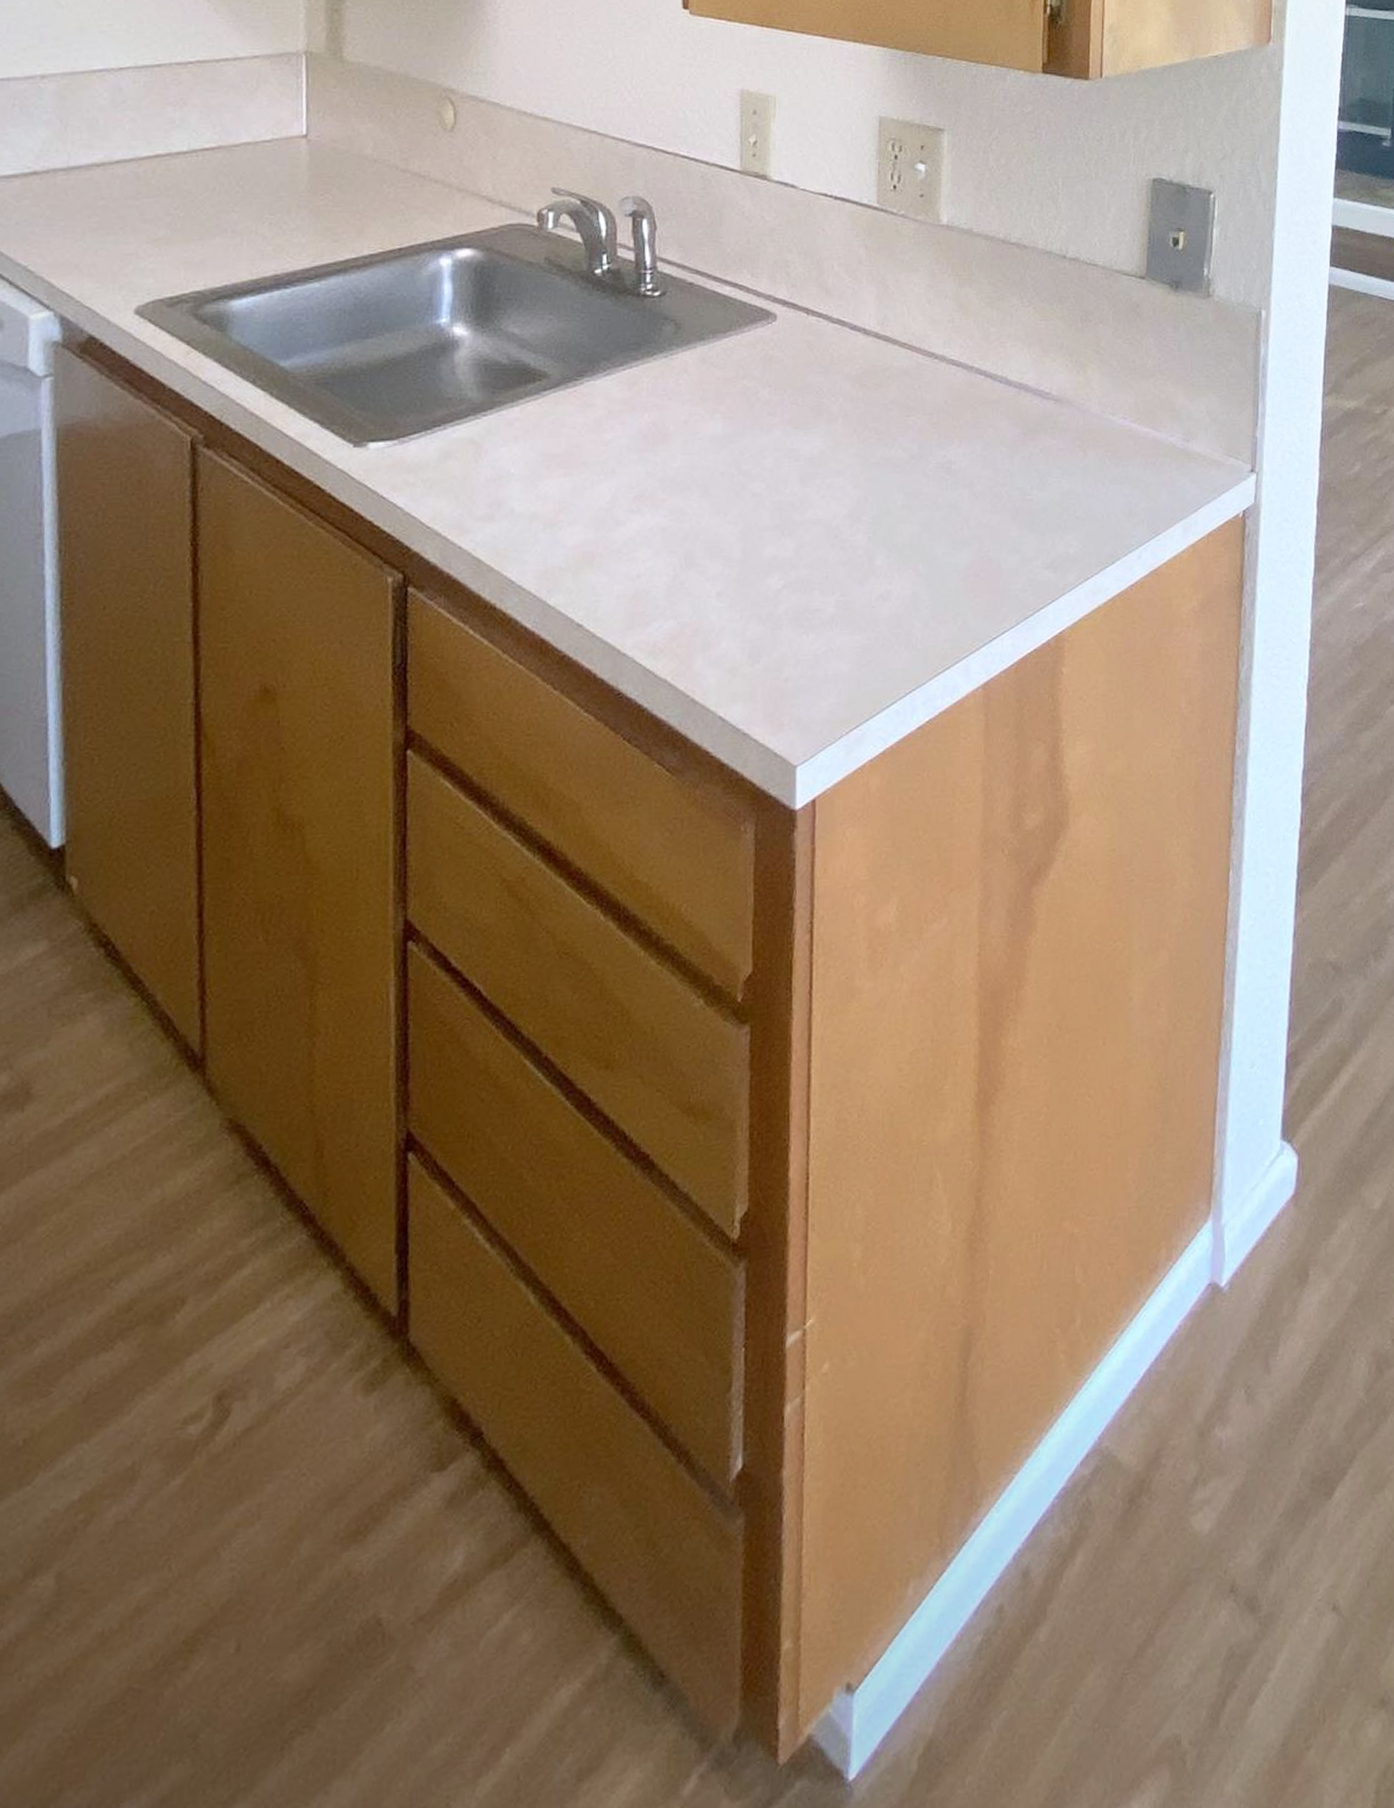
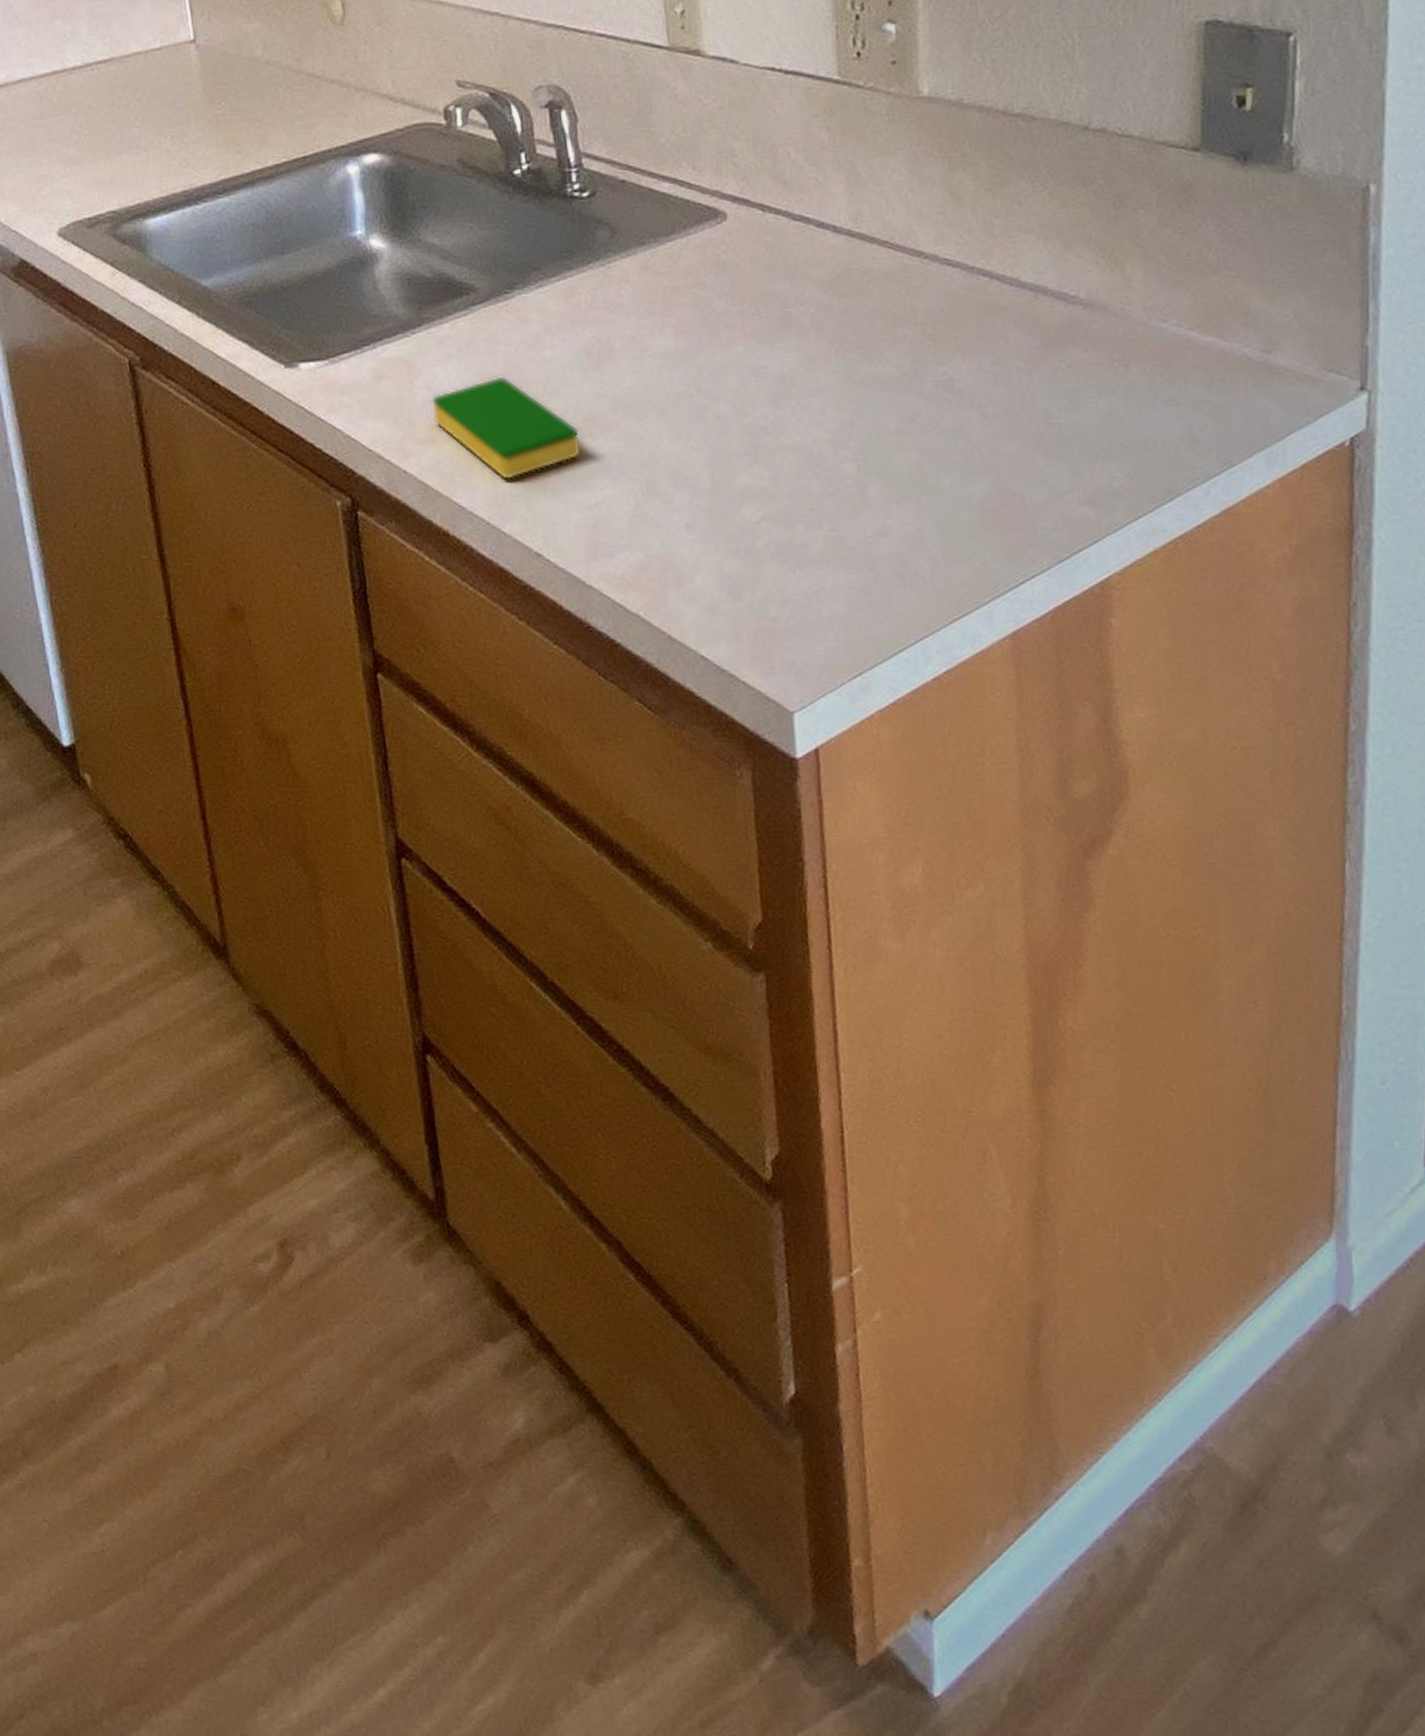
dish sponge: none [494,456,630,554] -> present [431,376,582,480]

